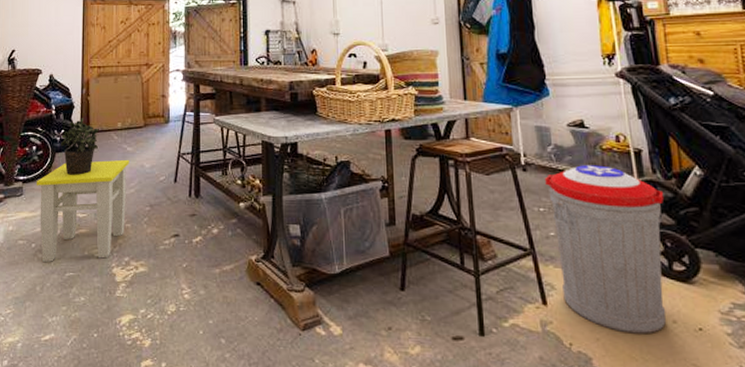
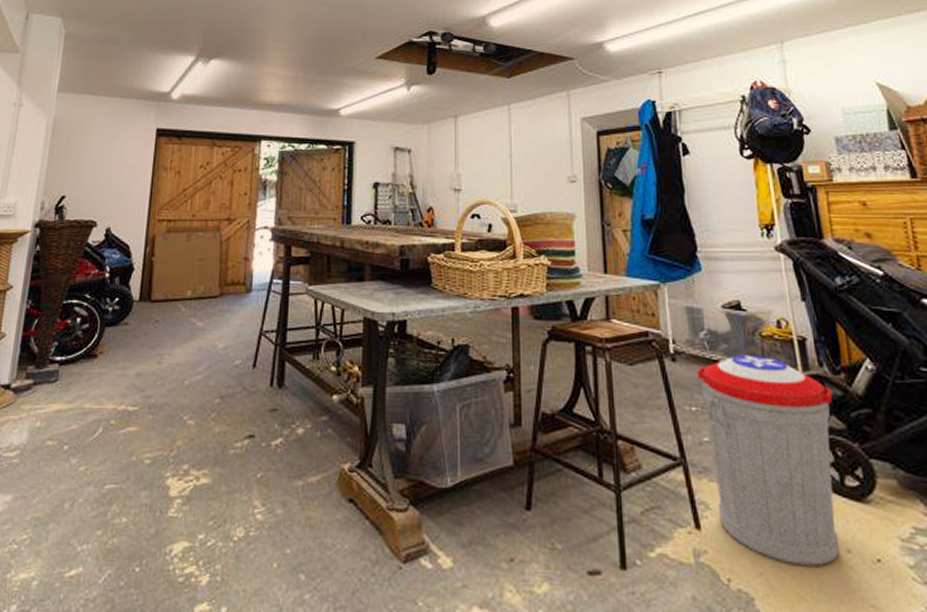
stool: present [36,159,129,263] -> none [75,337,198,471]
potted plant: present [60,118,99,175] -> none [112,283,163,356]

